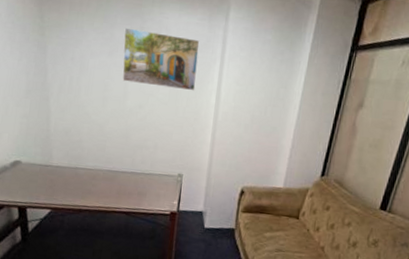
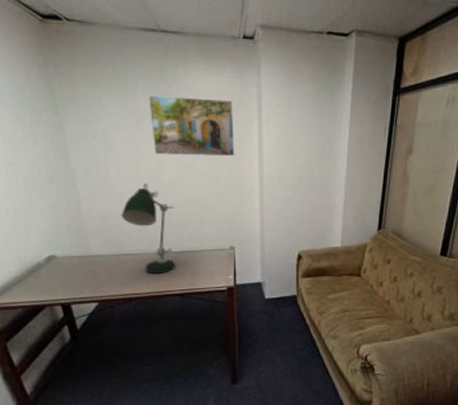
desk lamp: none [84,106,133,191] -> present [121,183,175,273]

